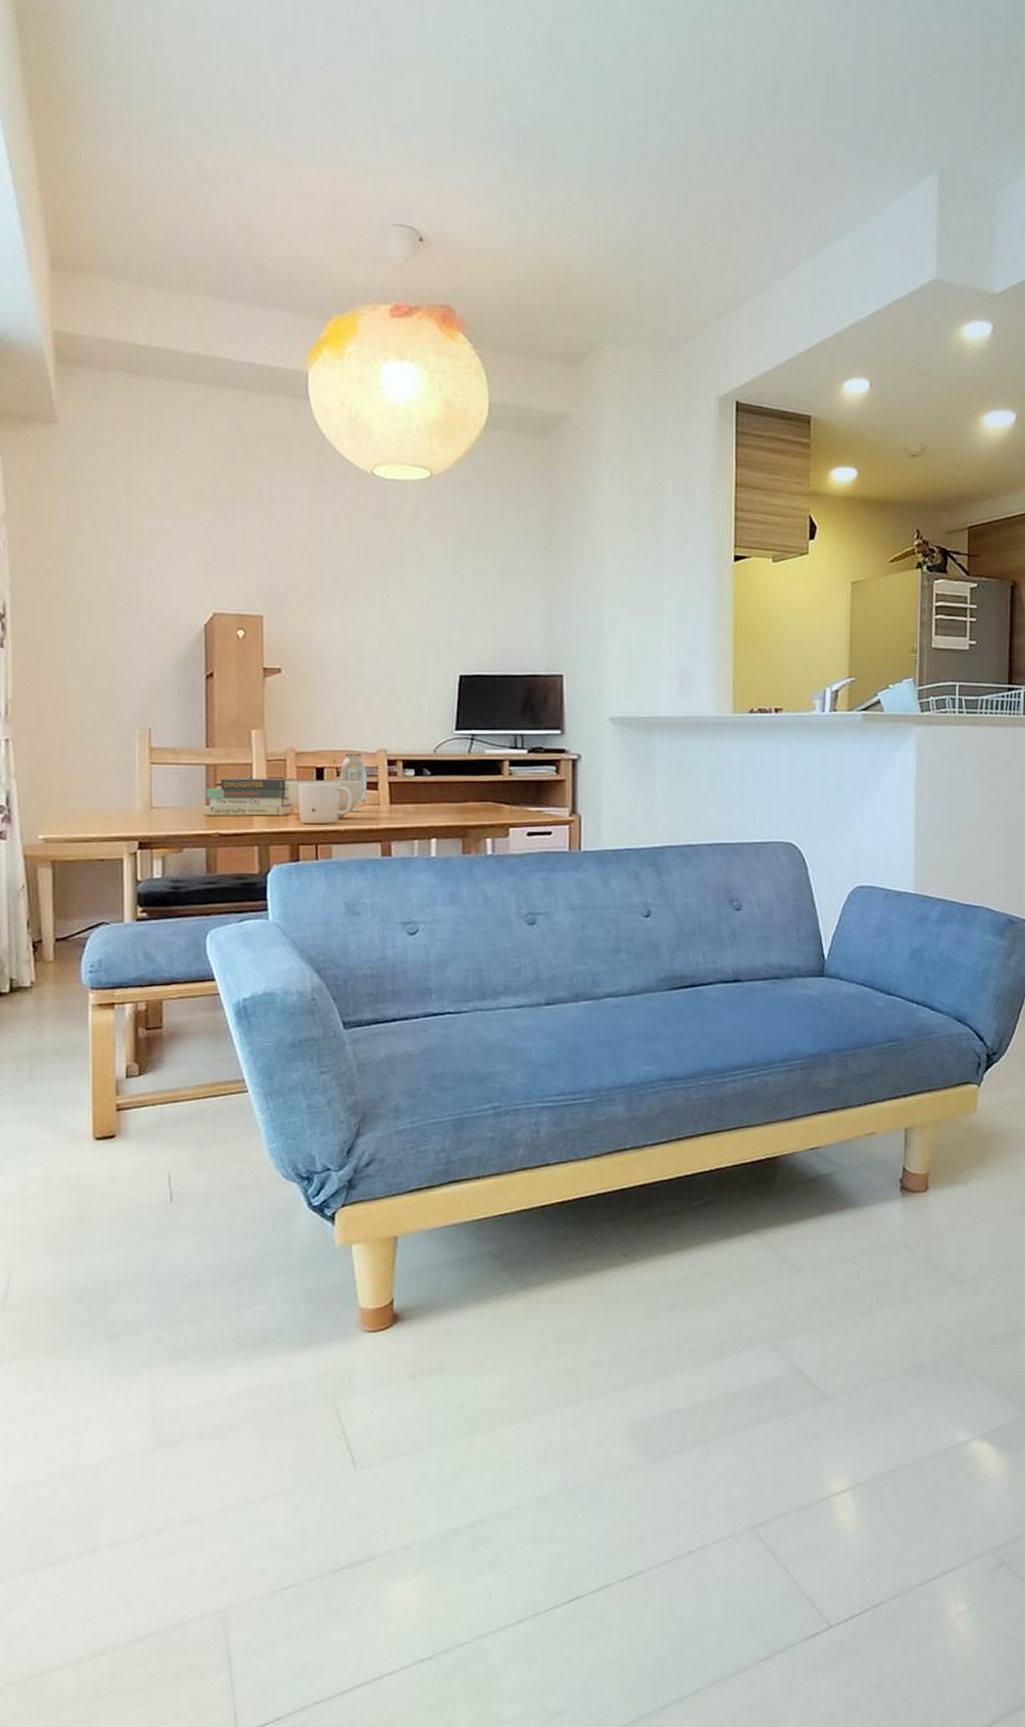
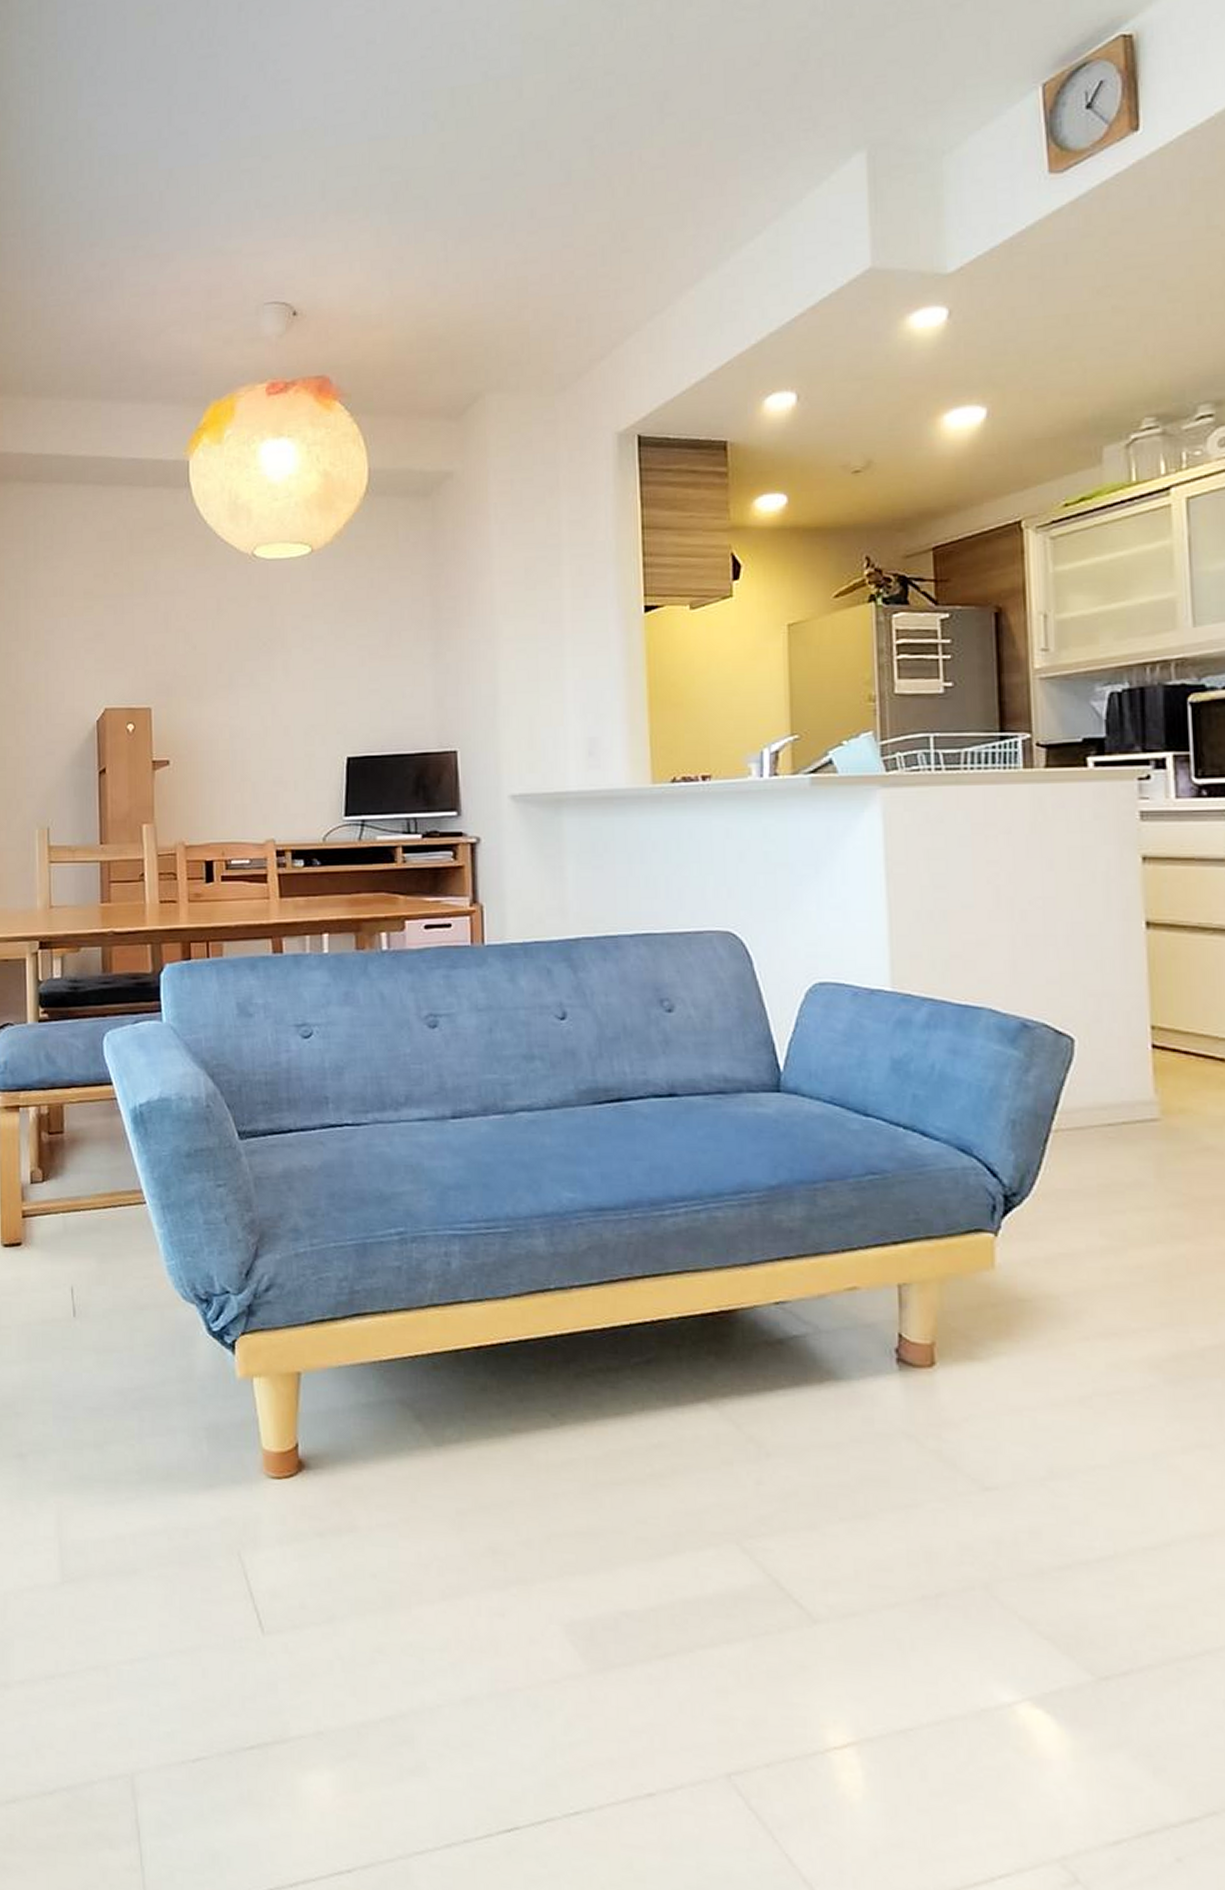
books: present [202,777,295,816] -> none [97,873,186,913]
bowl: present [286,779,362,819] -> none [176,872,252,914]
mug: present [297,783,353,825] -> none [187,877,243,921]
vase: present [340,753,368,812] -> none [229,845,257,907]

